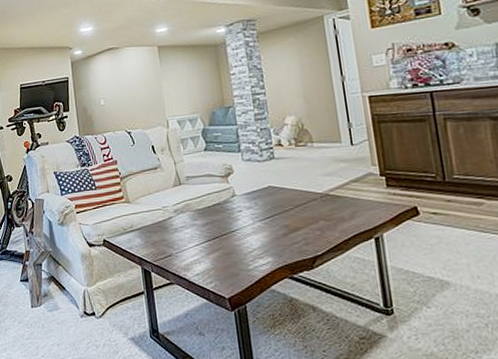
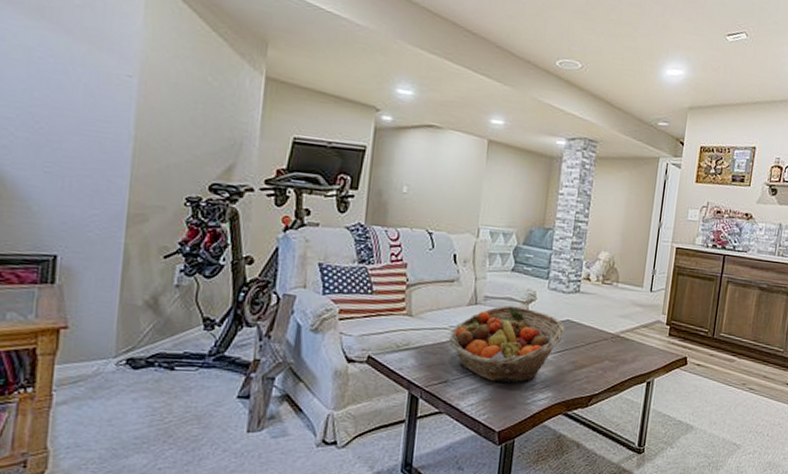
fruit basket: none [163,181,270,252] -> present [448,305,565,383]

